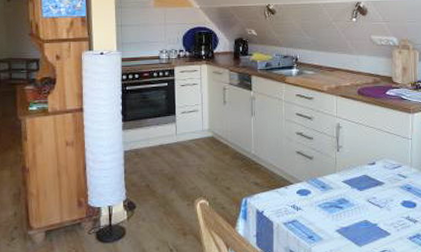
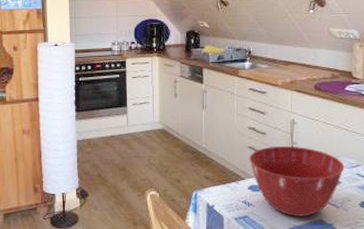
mixing bowl: none [297,149,387,218] -> present [249,145,345,217]

